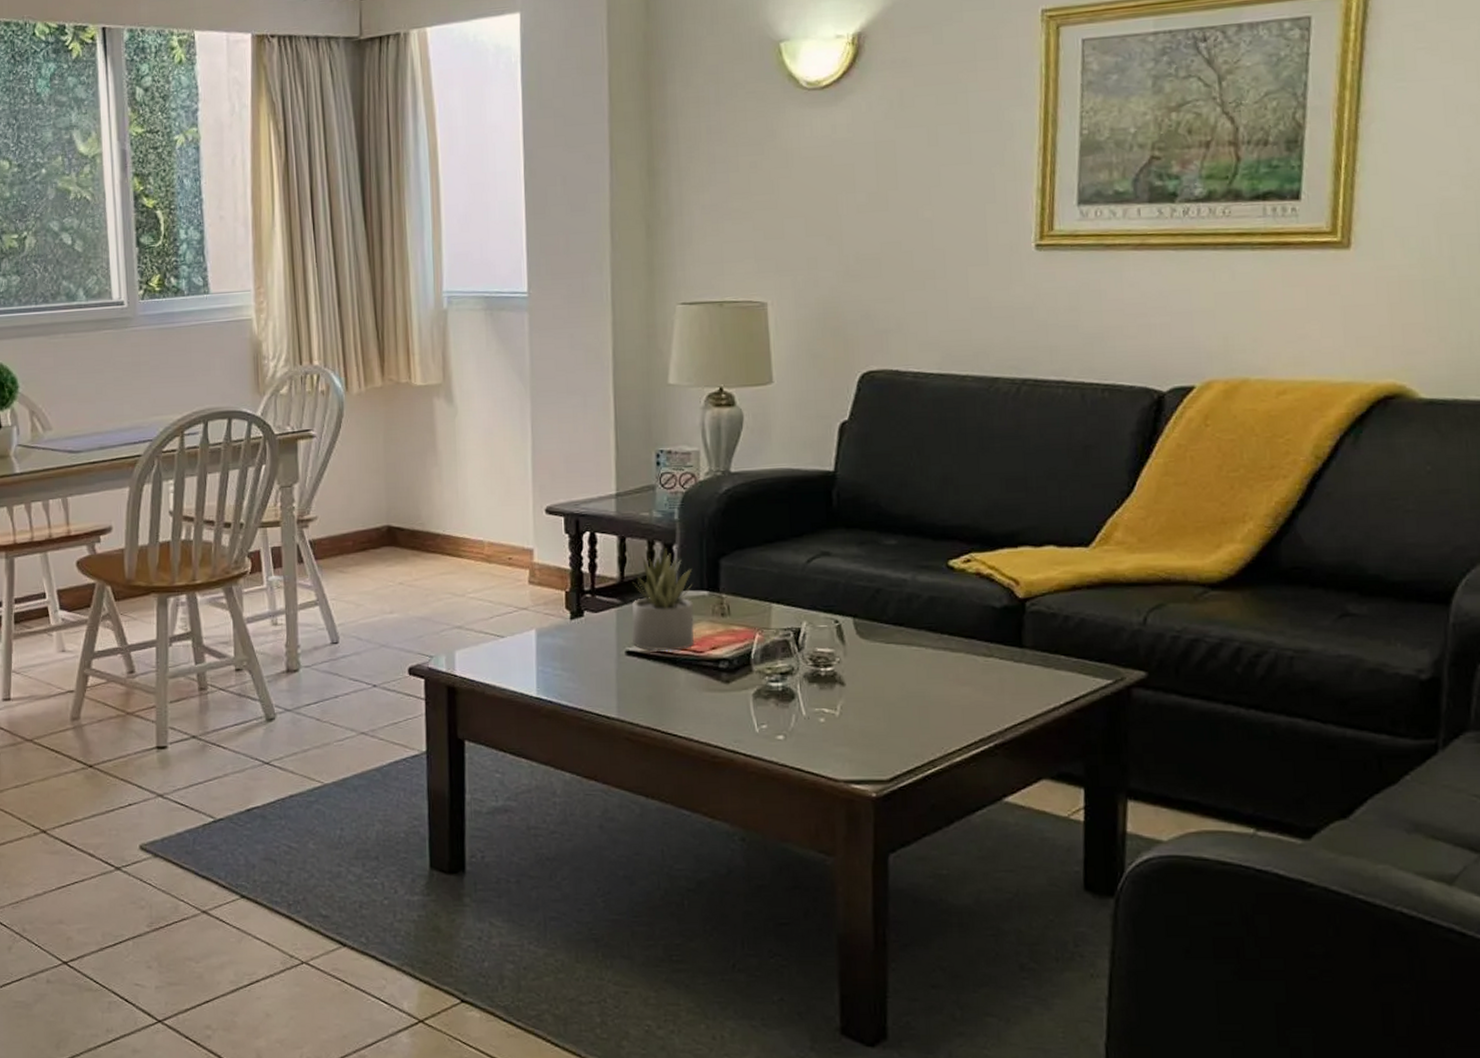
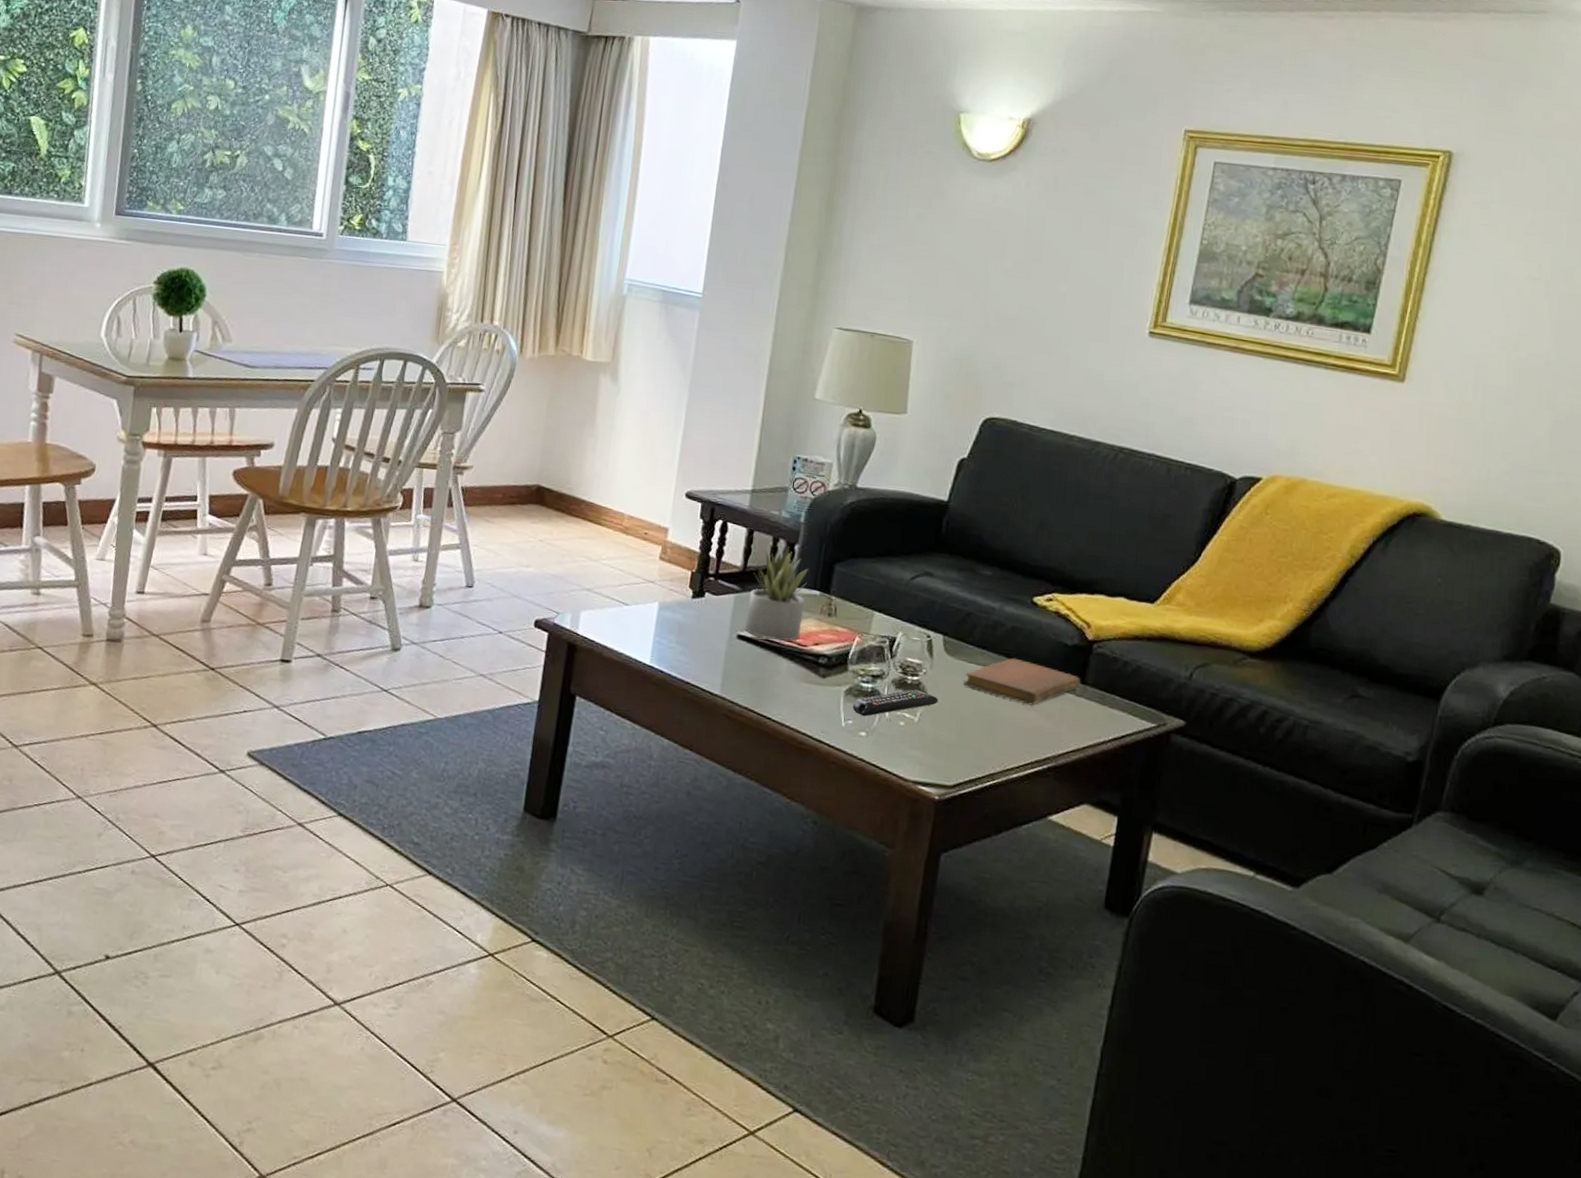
remote control: none [764,681,859,719] -> present [852,689,938,717]
notebook: none [884,630,1018,680] -> present [963,658,1081,706]

